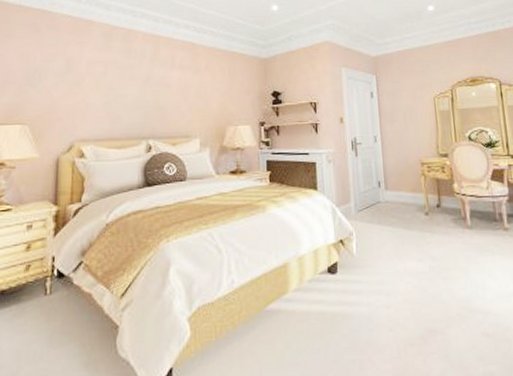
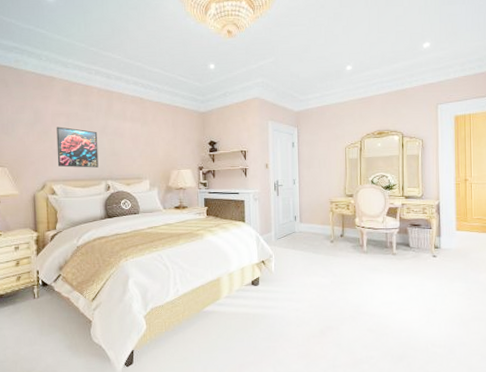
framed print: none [89,76,140,125] -> present [56,126,99,168]

